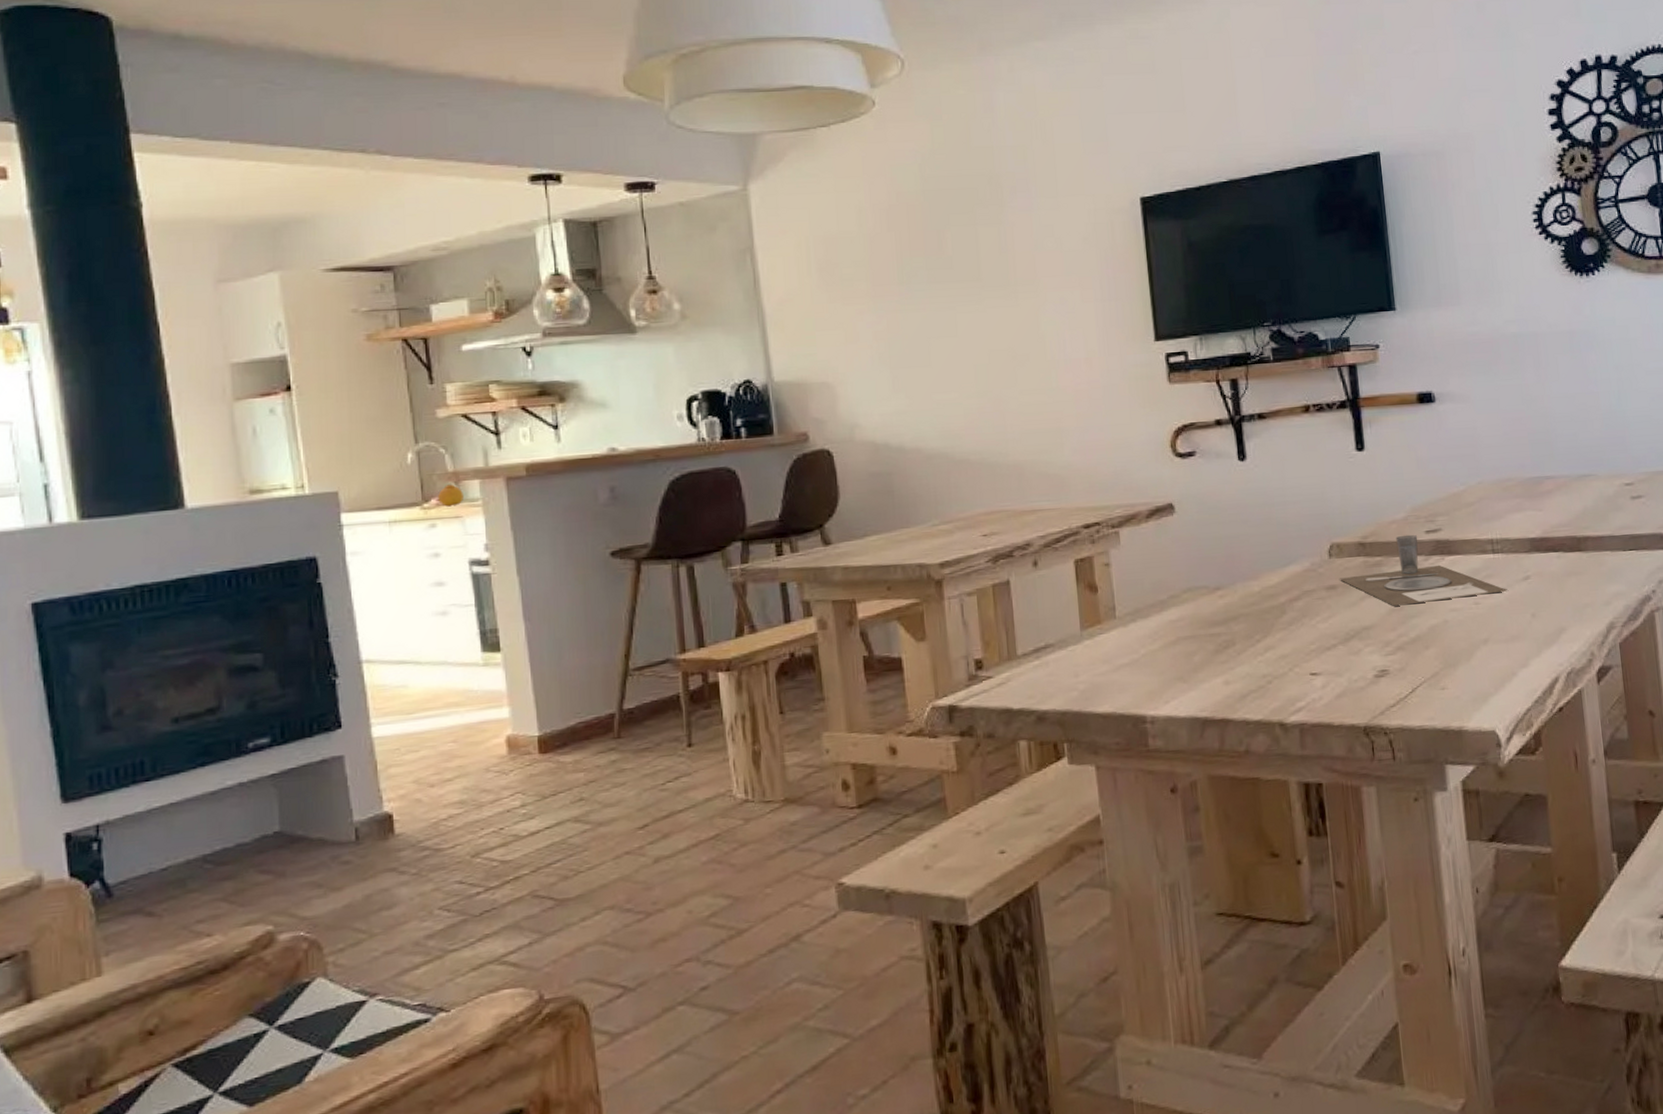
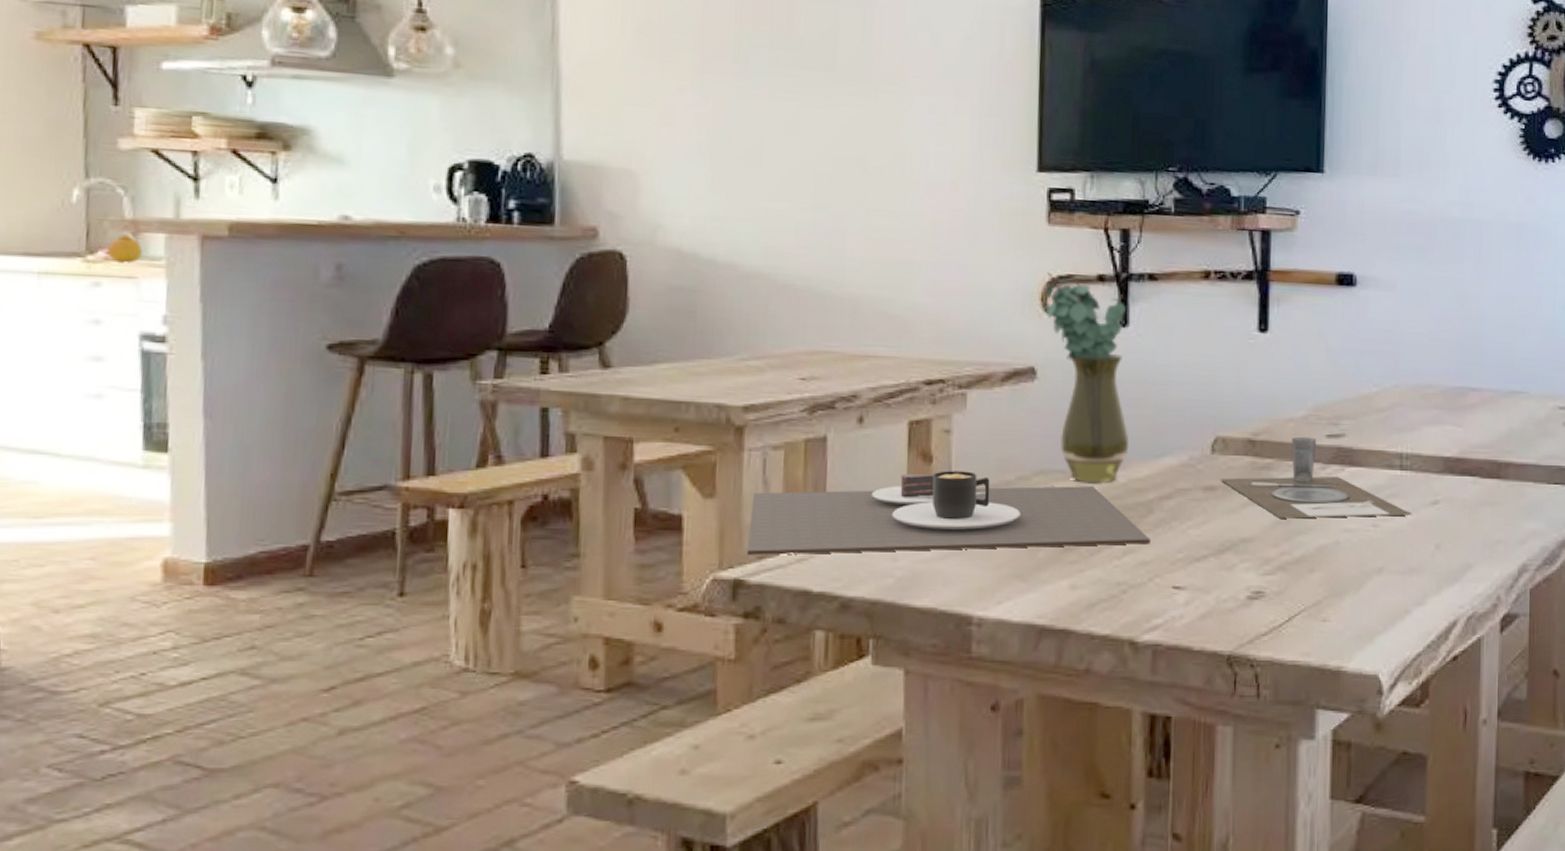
place setting: none [955,596,1287,684] -> present [748,471,1151,555]
vase: none [1173,422,1259,595] -> present [1045,271,1130,484]

